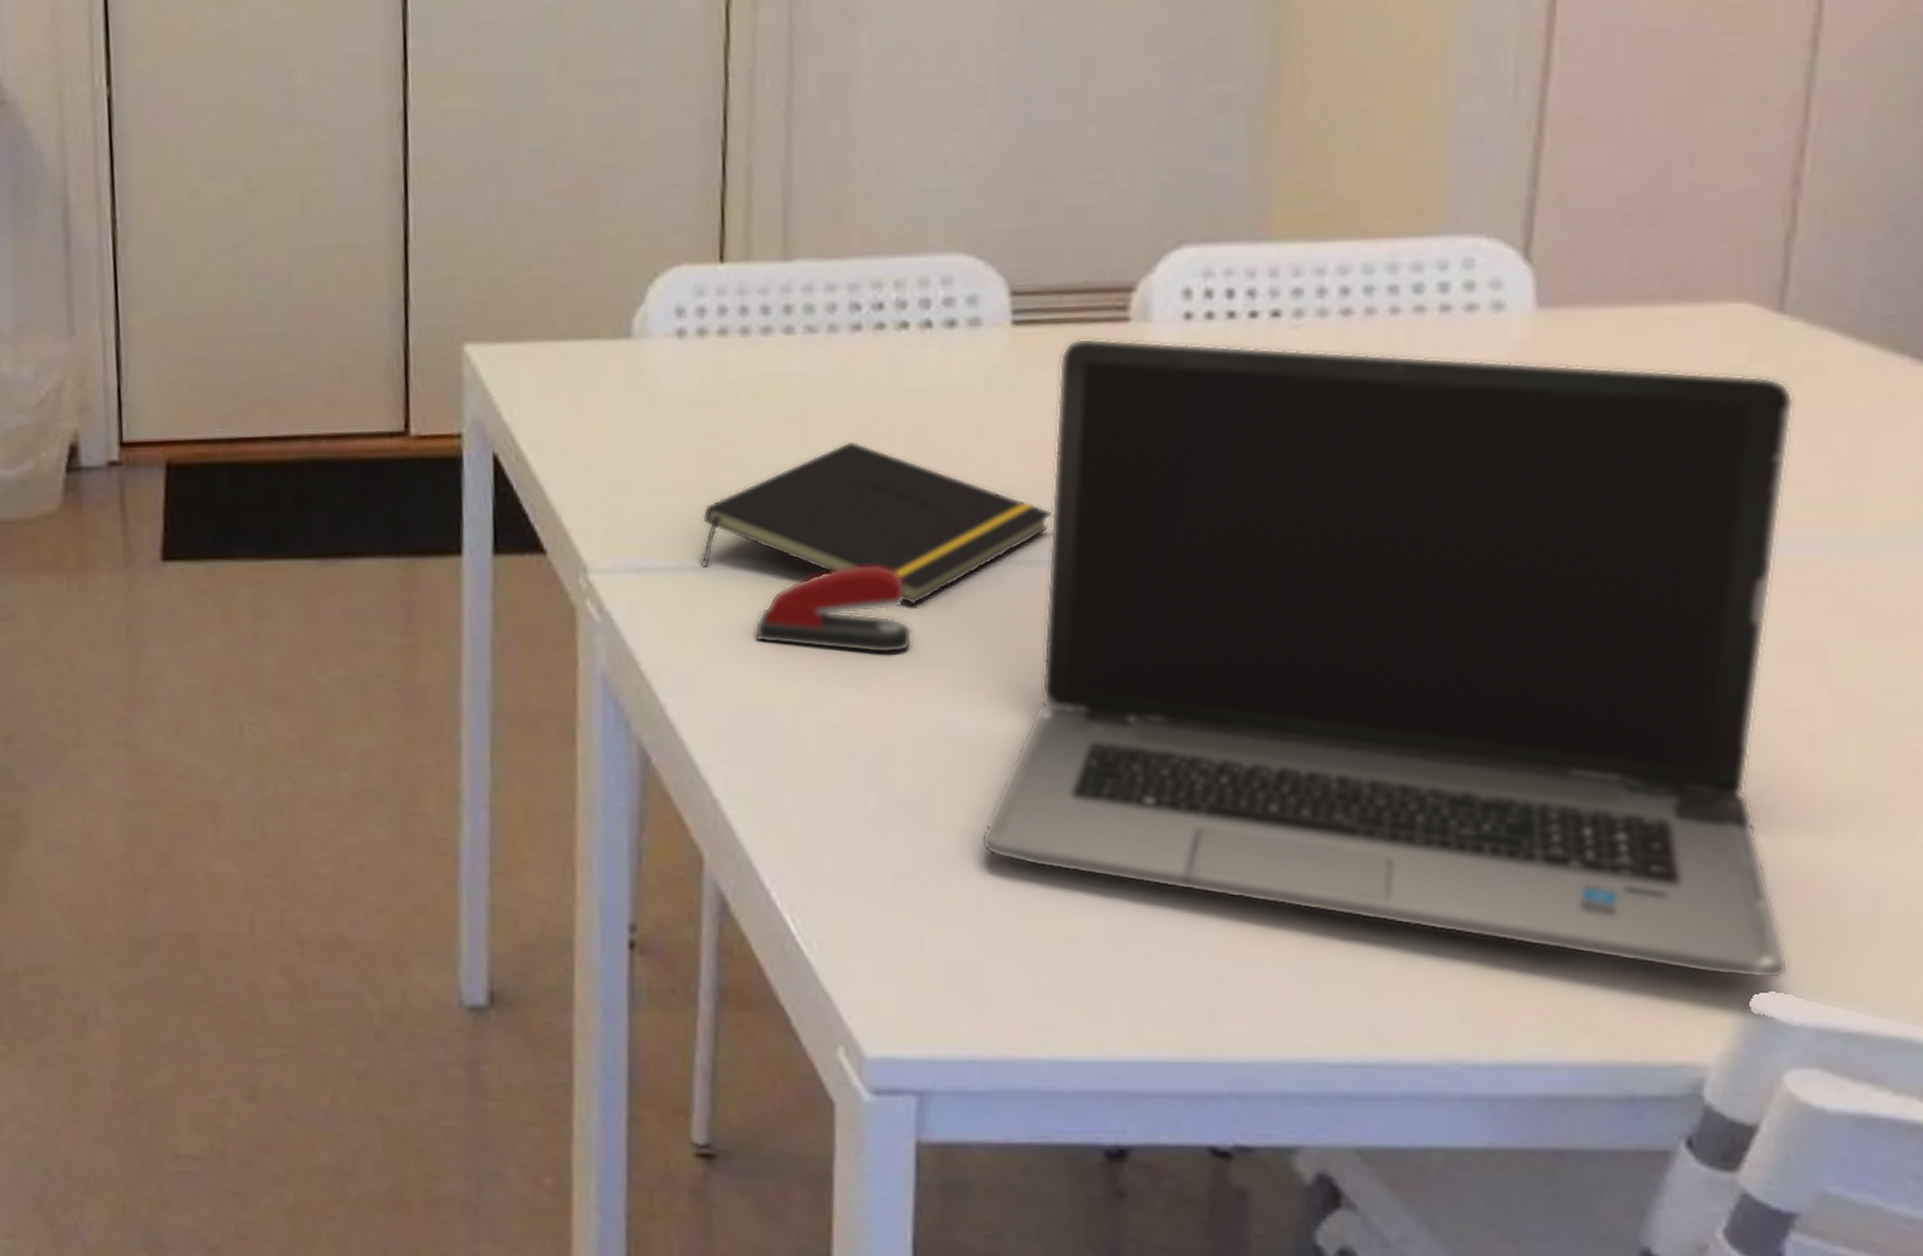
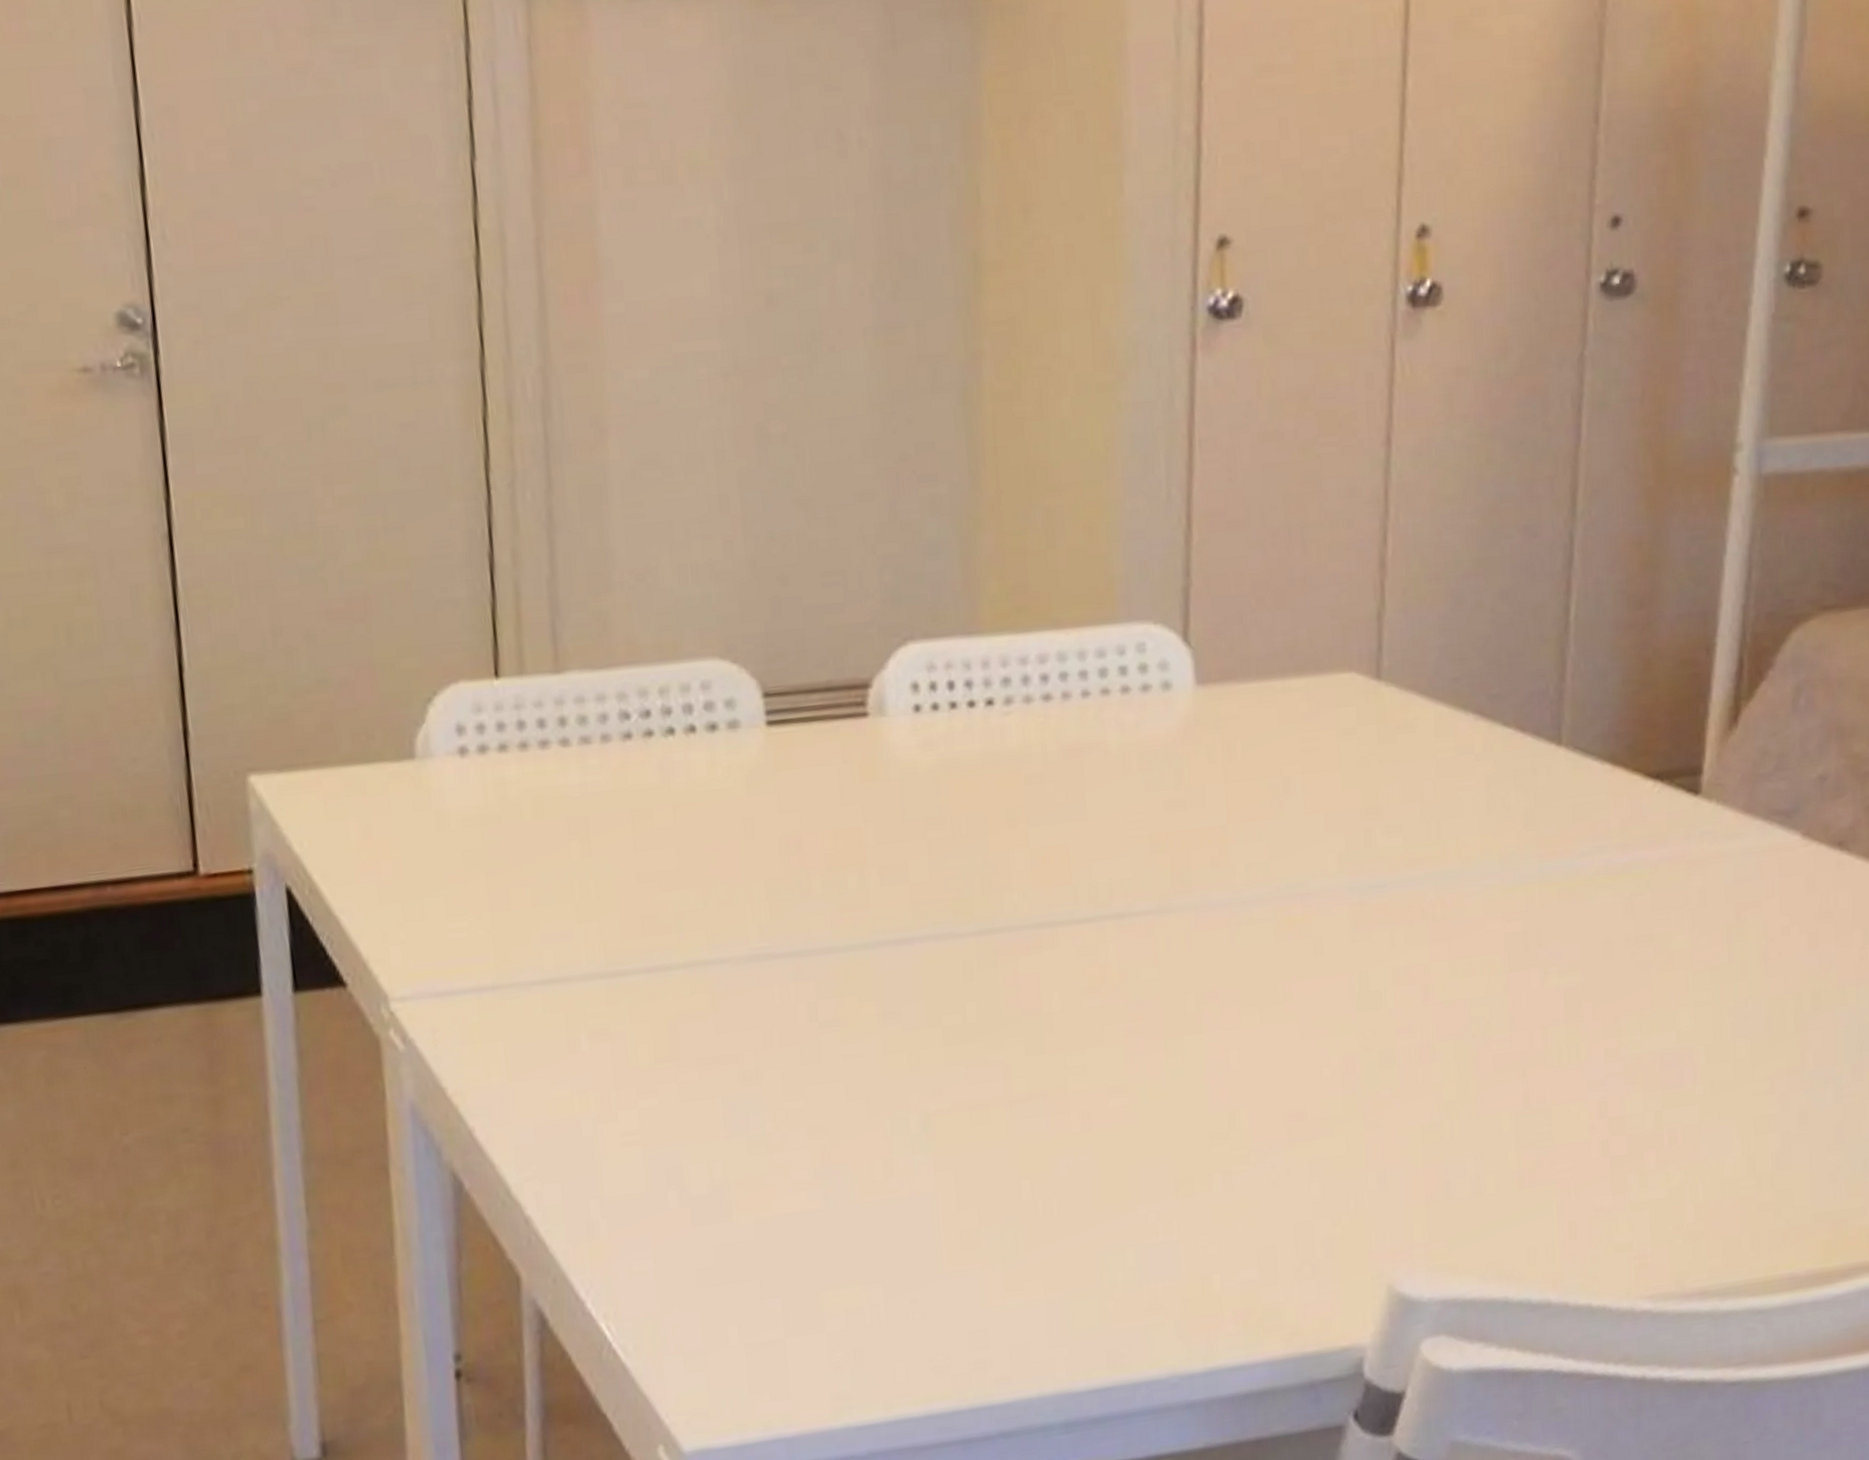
notepad: present [700,441,1053,604] -> none [496,848,814,1005]
stapler: present [754,565,913,654] -> none [553,969,699,1057]
laptop computer: present [981,338,1793,979] -> none [772,734,1418,1266]

